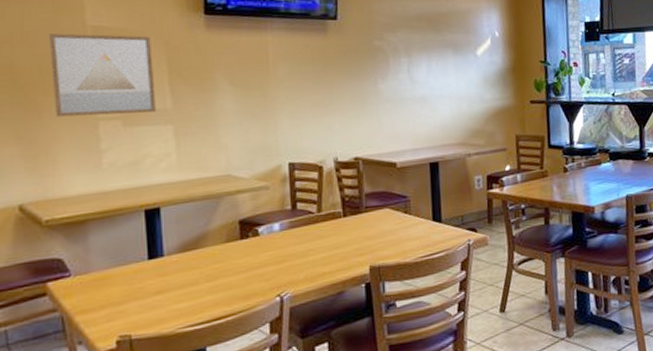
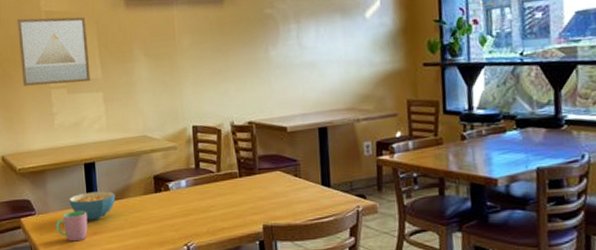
cup: none [101,266,148,306] -> present [56,211,88,242]
cereal bowl: none [121,241,188,279] -> present [69,191,116,221]

